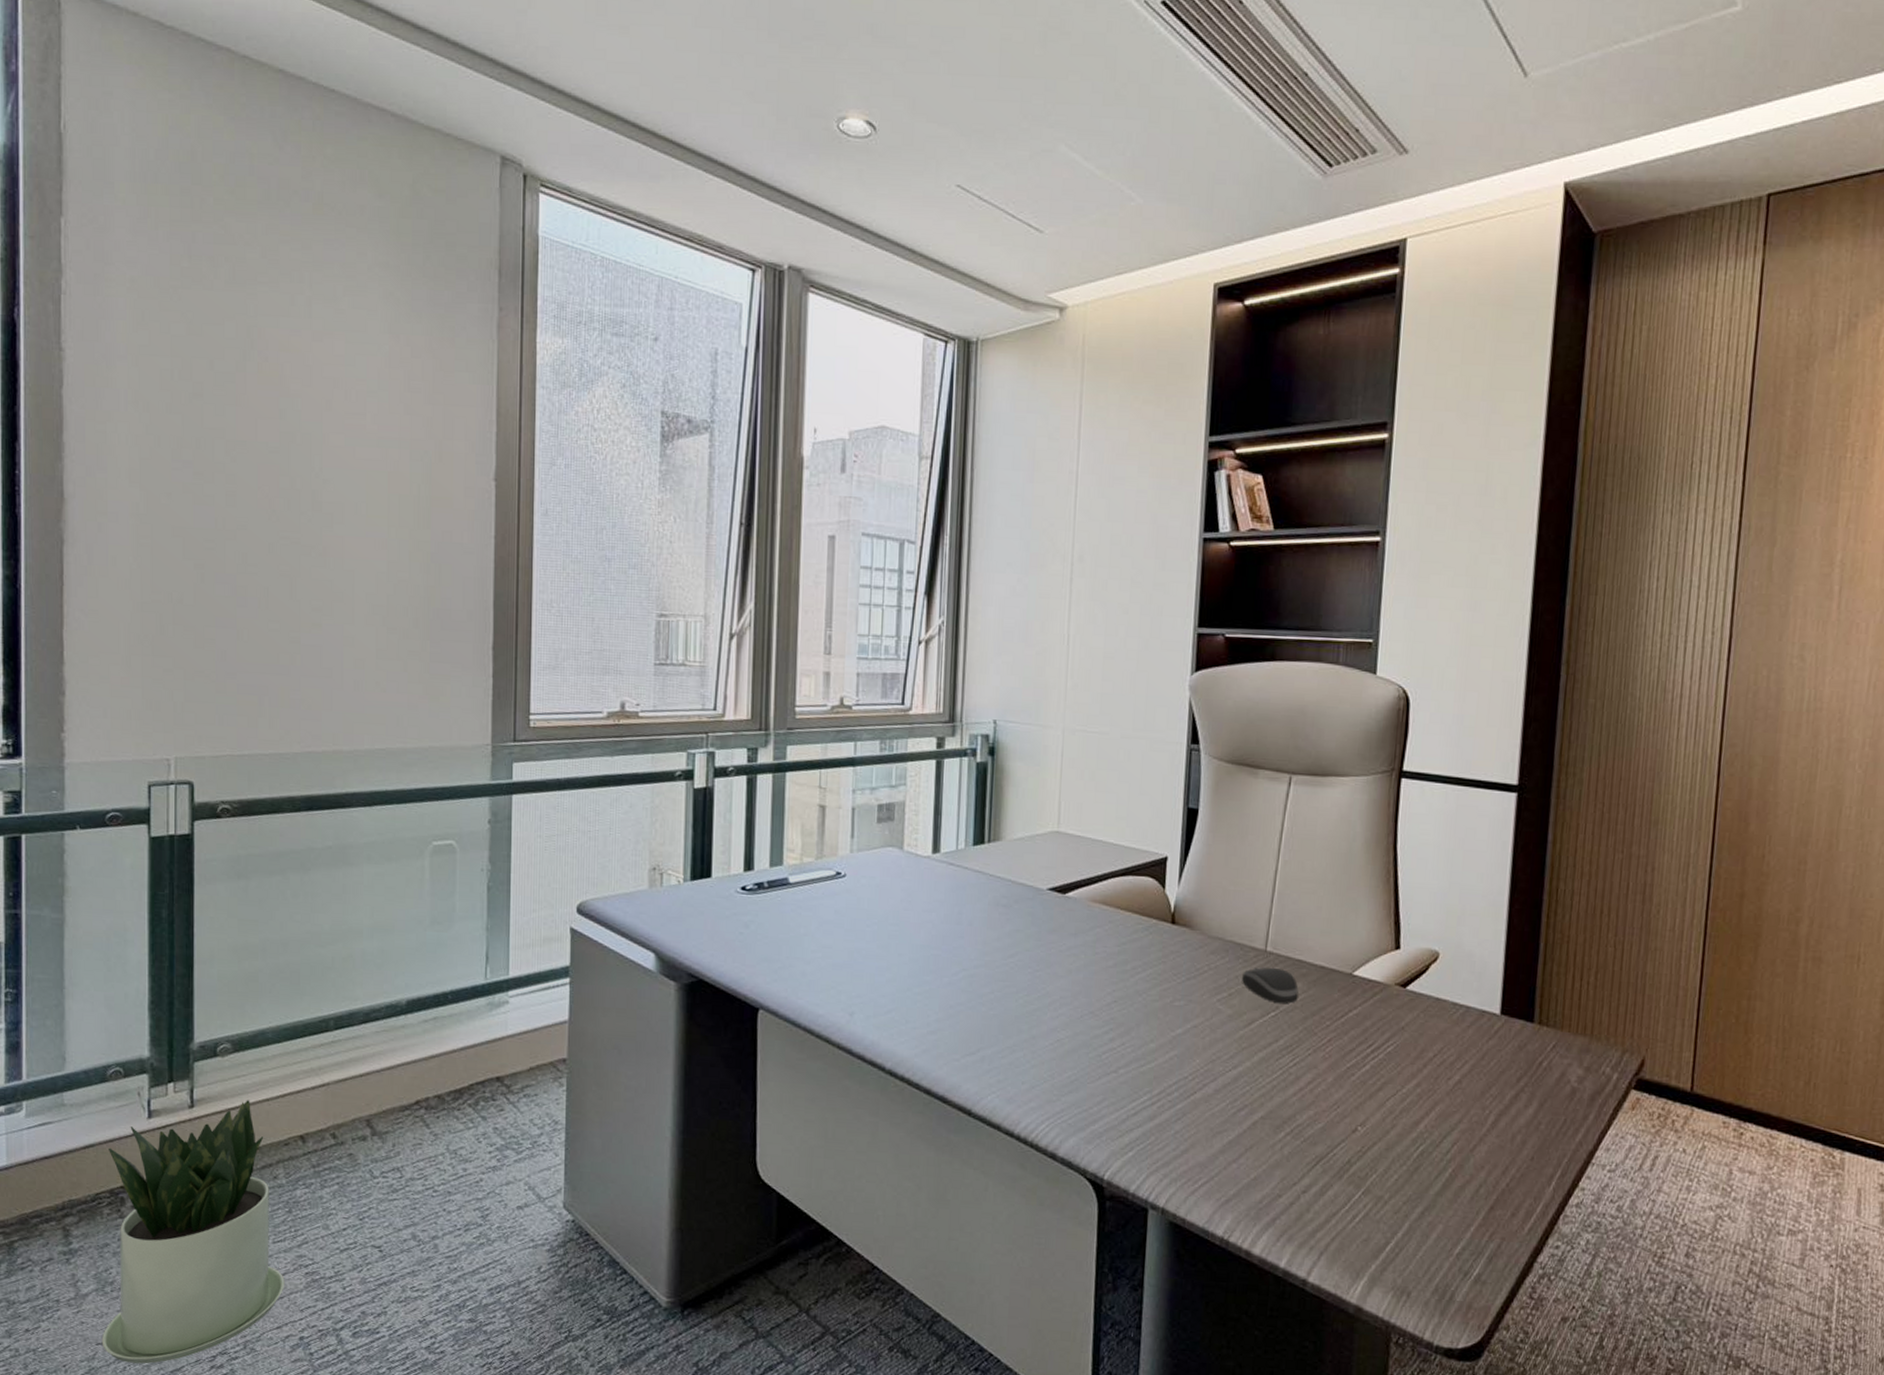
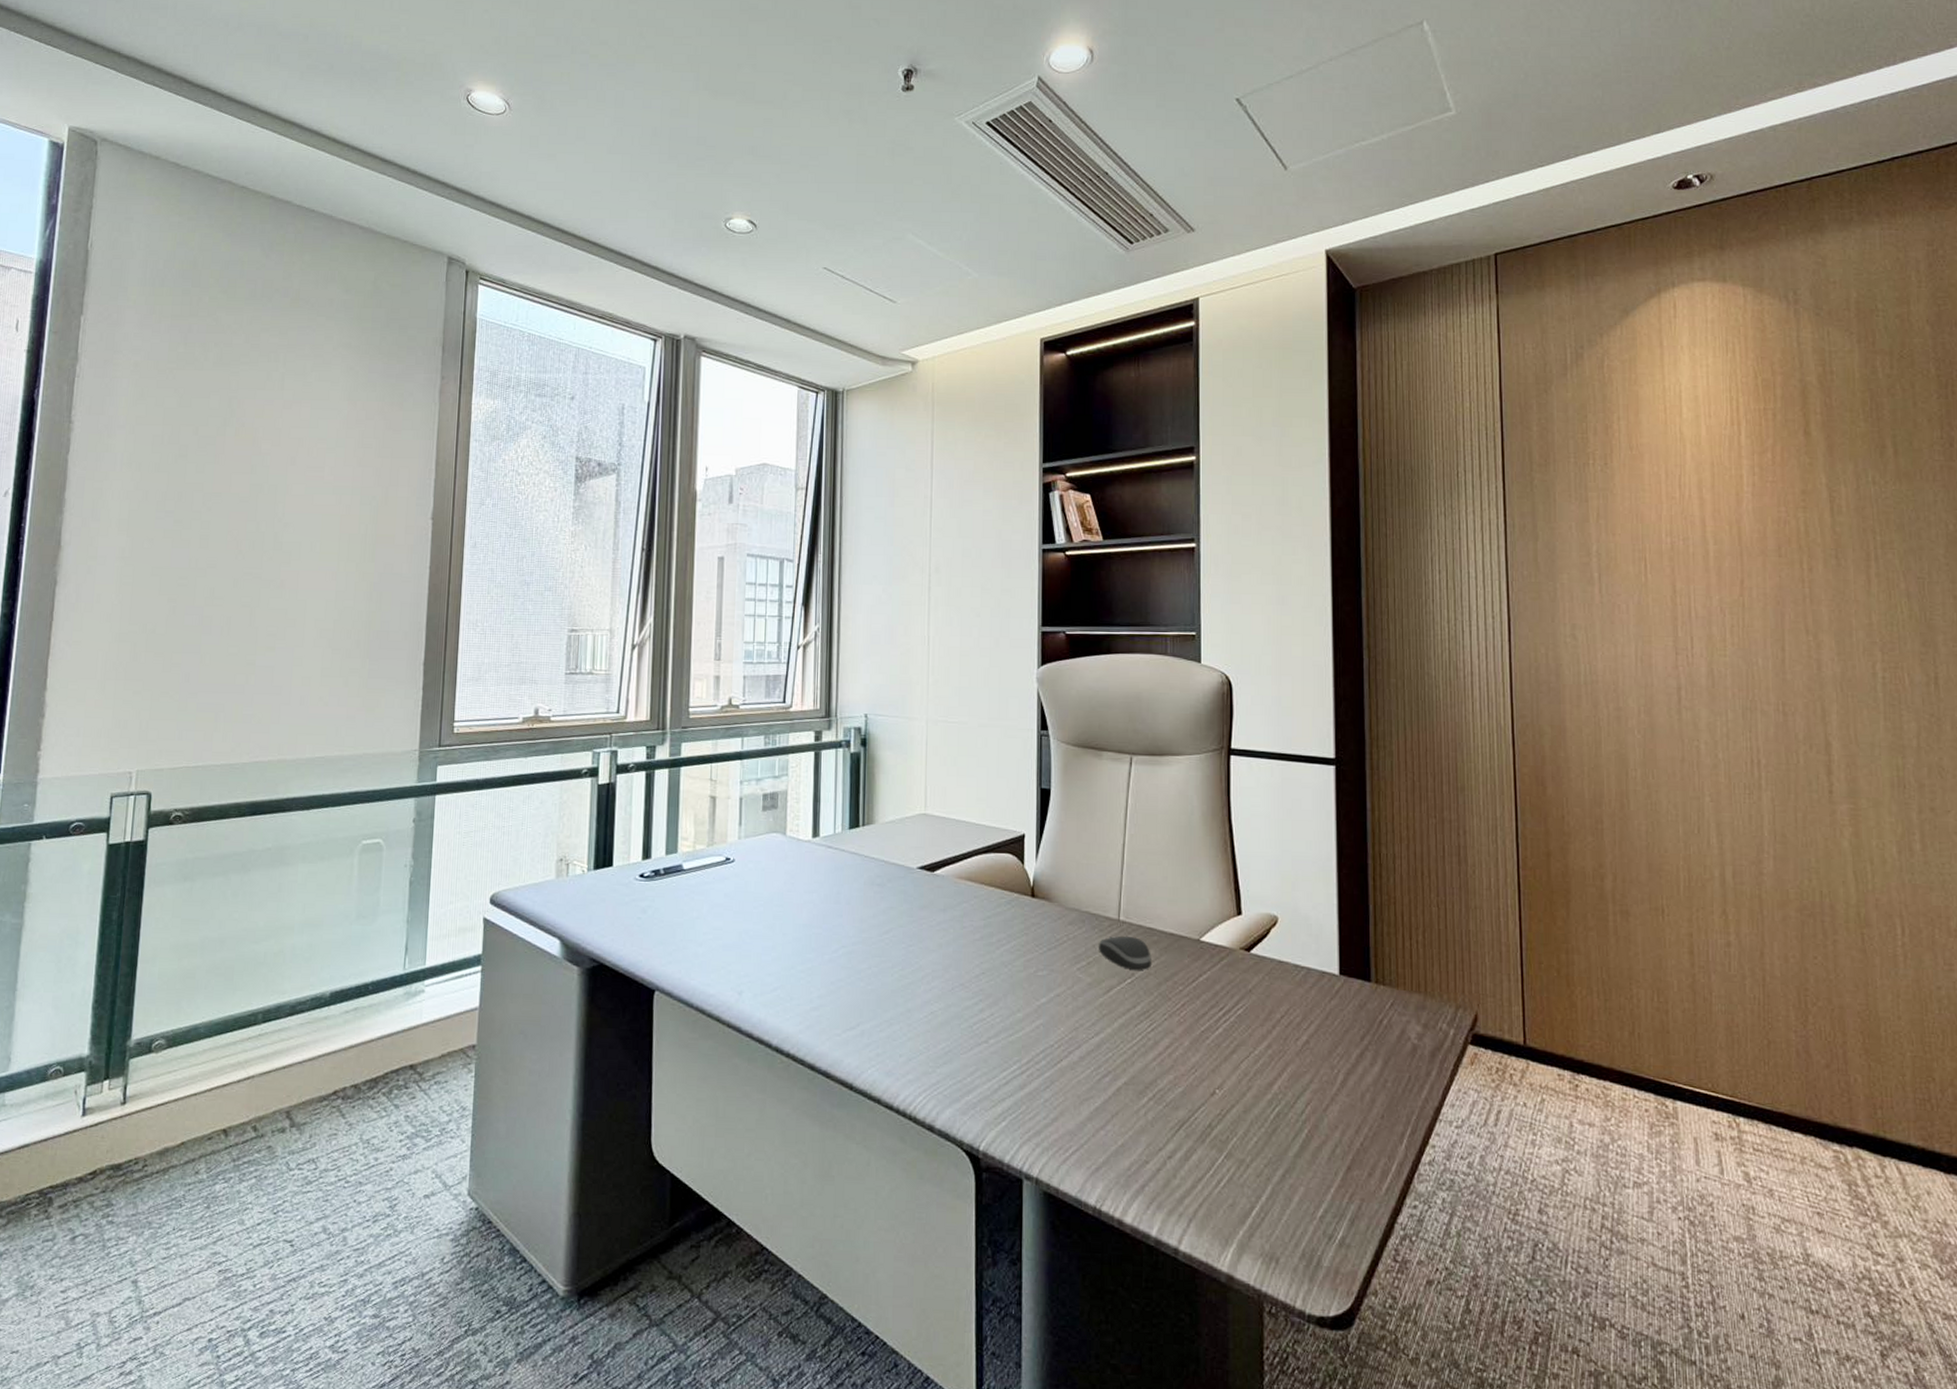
planter: present [101,1100,285,1364] -> none [16,1095,198,1373]

